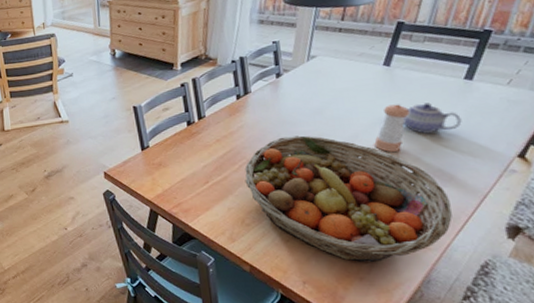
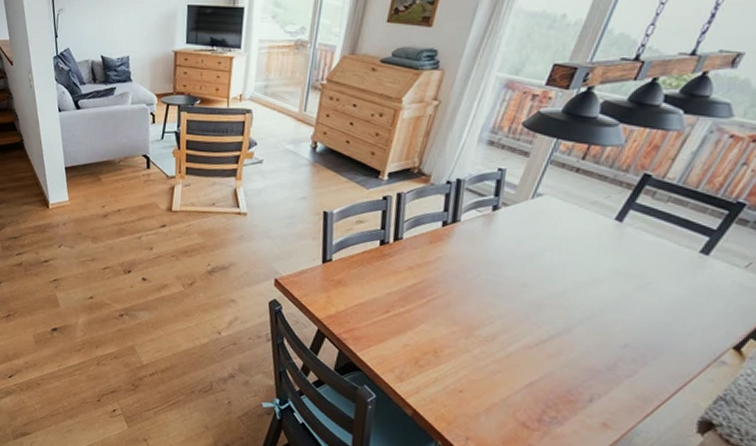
fruit basket: present [245,135,452,262] -> none [429,277,647,431]
pepper shaker: present [374,104,411,153] -> none [581,265,631,319]
teapot: present [393,103,462,134] -> none [614,265,684,306]

